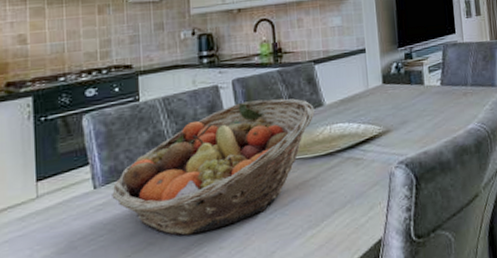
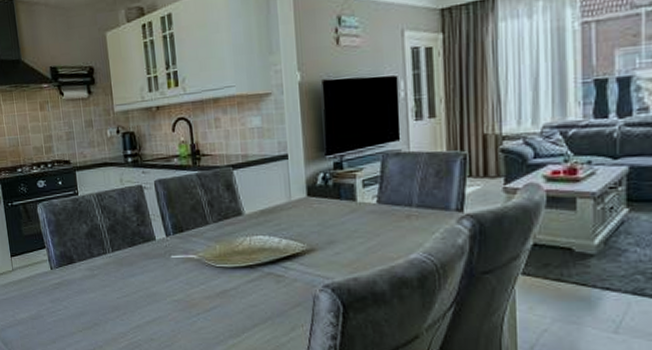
fruit basket: present [112,98,315,236] -> none [64,203,234,323]

